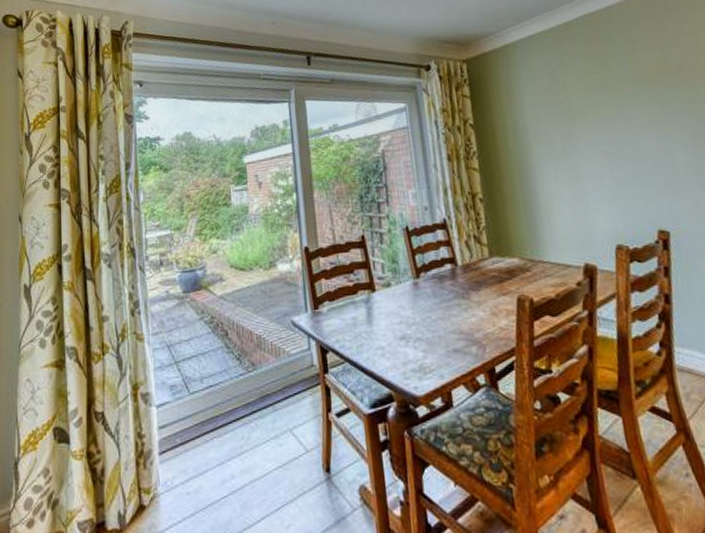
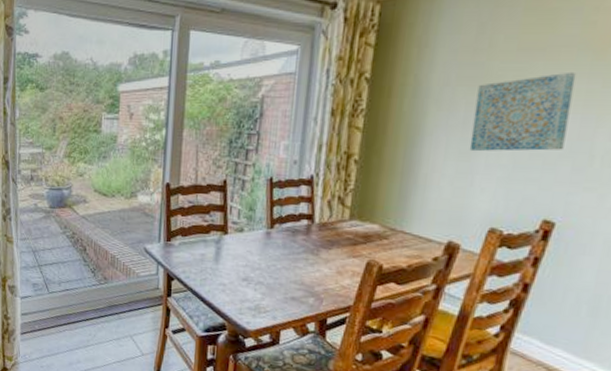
wall art: none [565,100,652,177] -> present [469,71,577,152]

